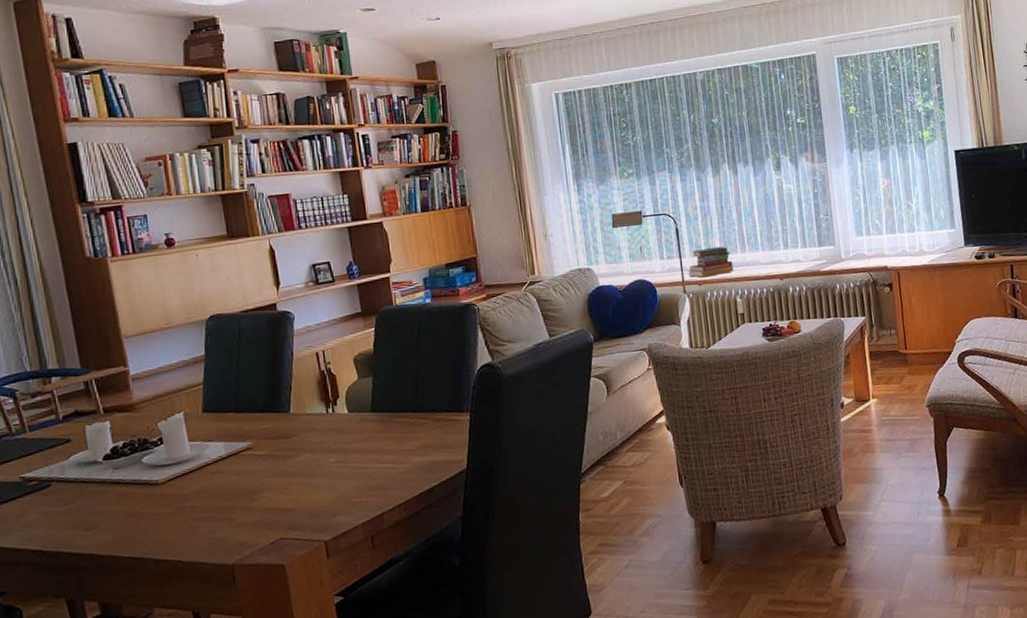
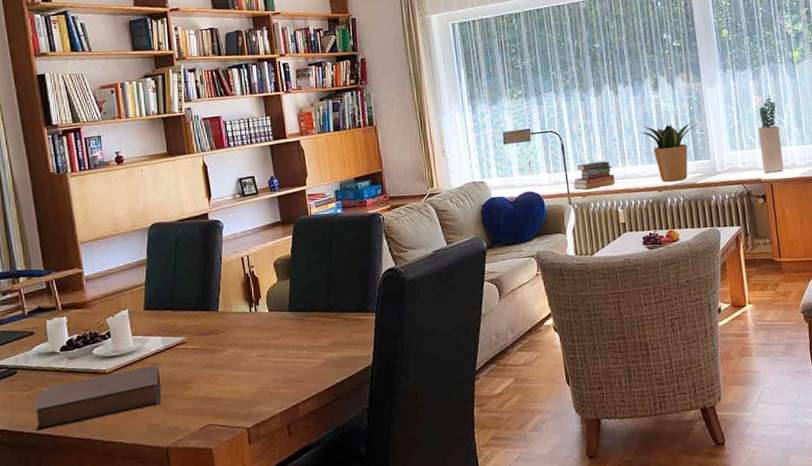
book: none [71,473,224,550] -> present [33,364,161,431]
potted plant: none [761,206,823,270] -> present [641,123,698,182]
vase: none [885,177,912,261] -> present [758,95,784,174]

